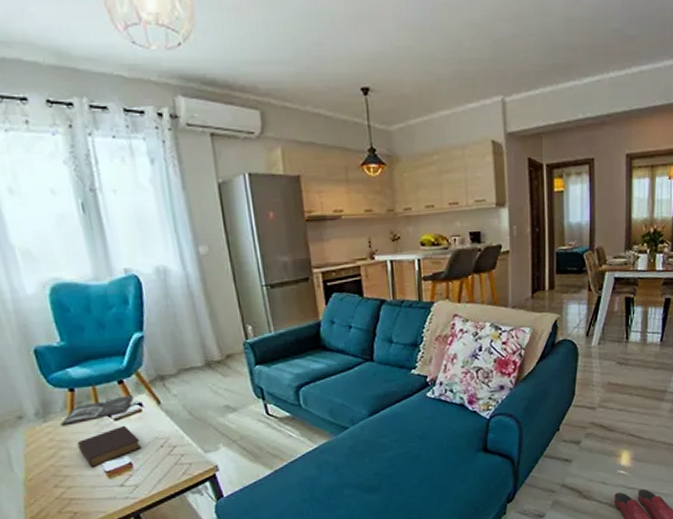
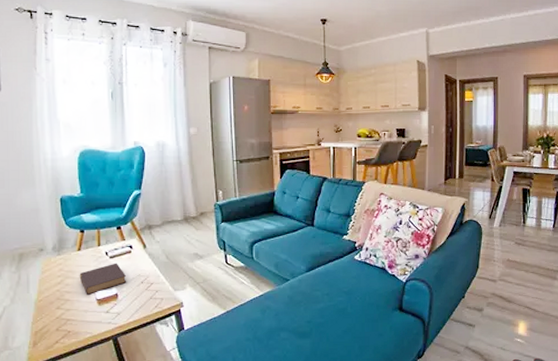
magazine: present [61,395,134,427] -> none [70,239,127,260]

